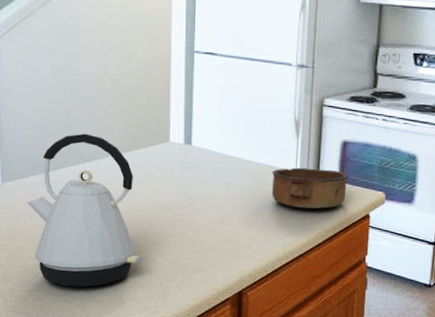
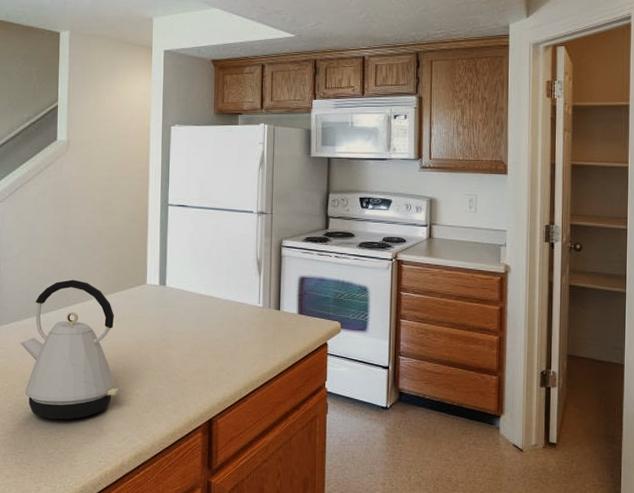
bowl: present [271,167,349,209] -> none [237,302,307,340]

